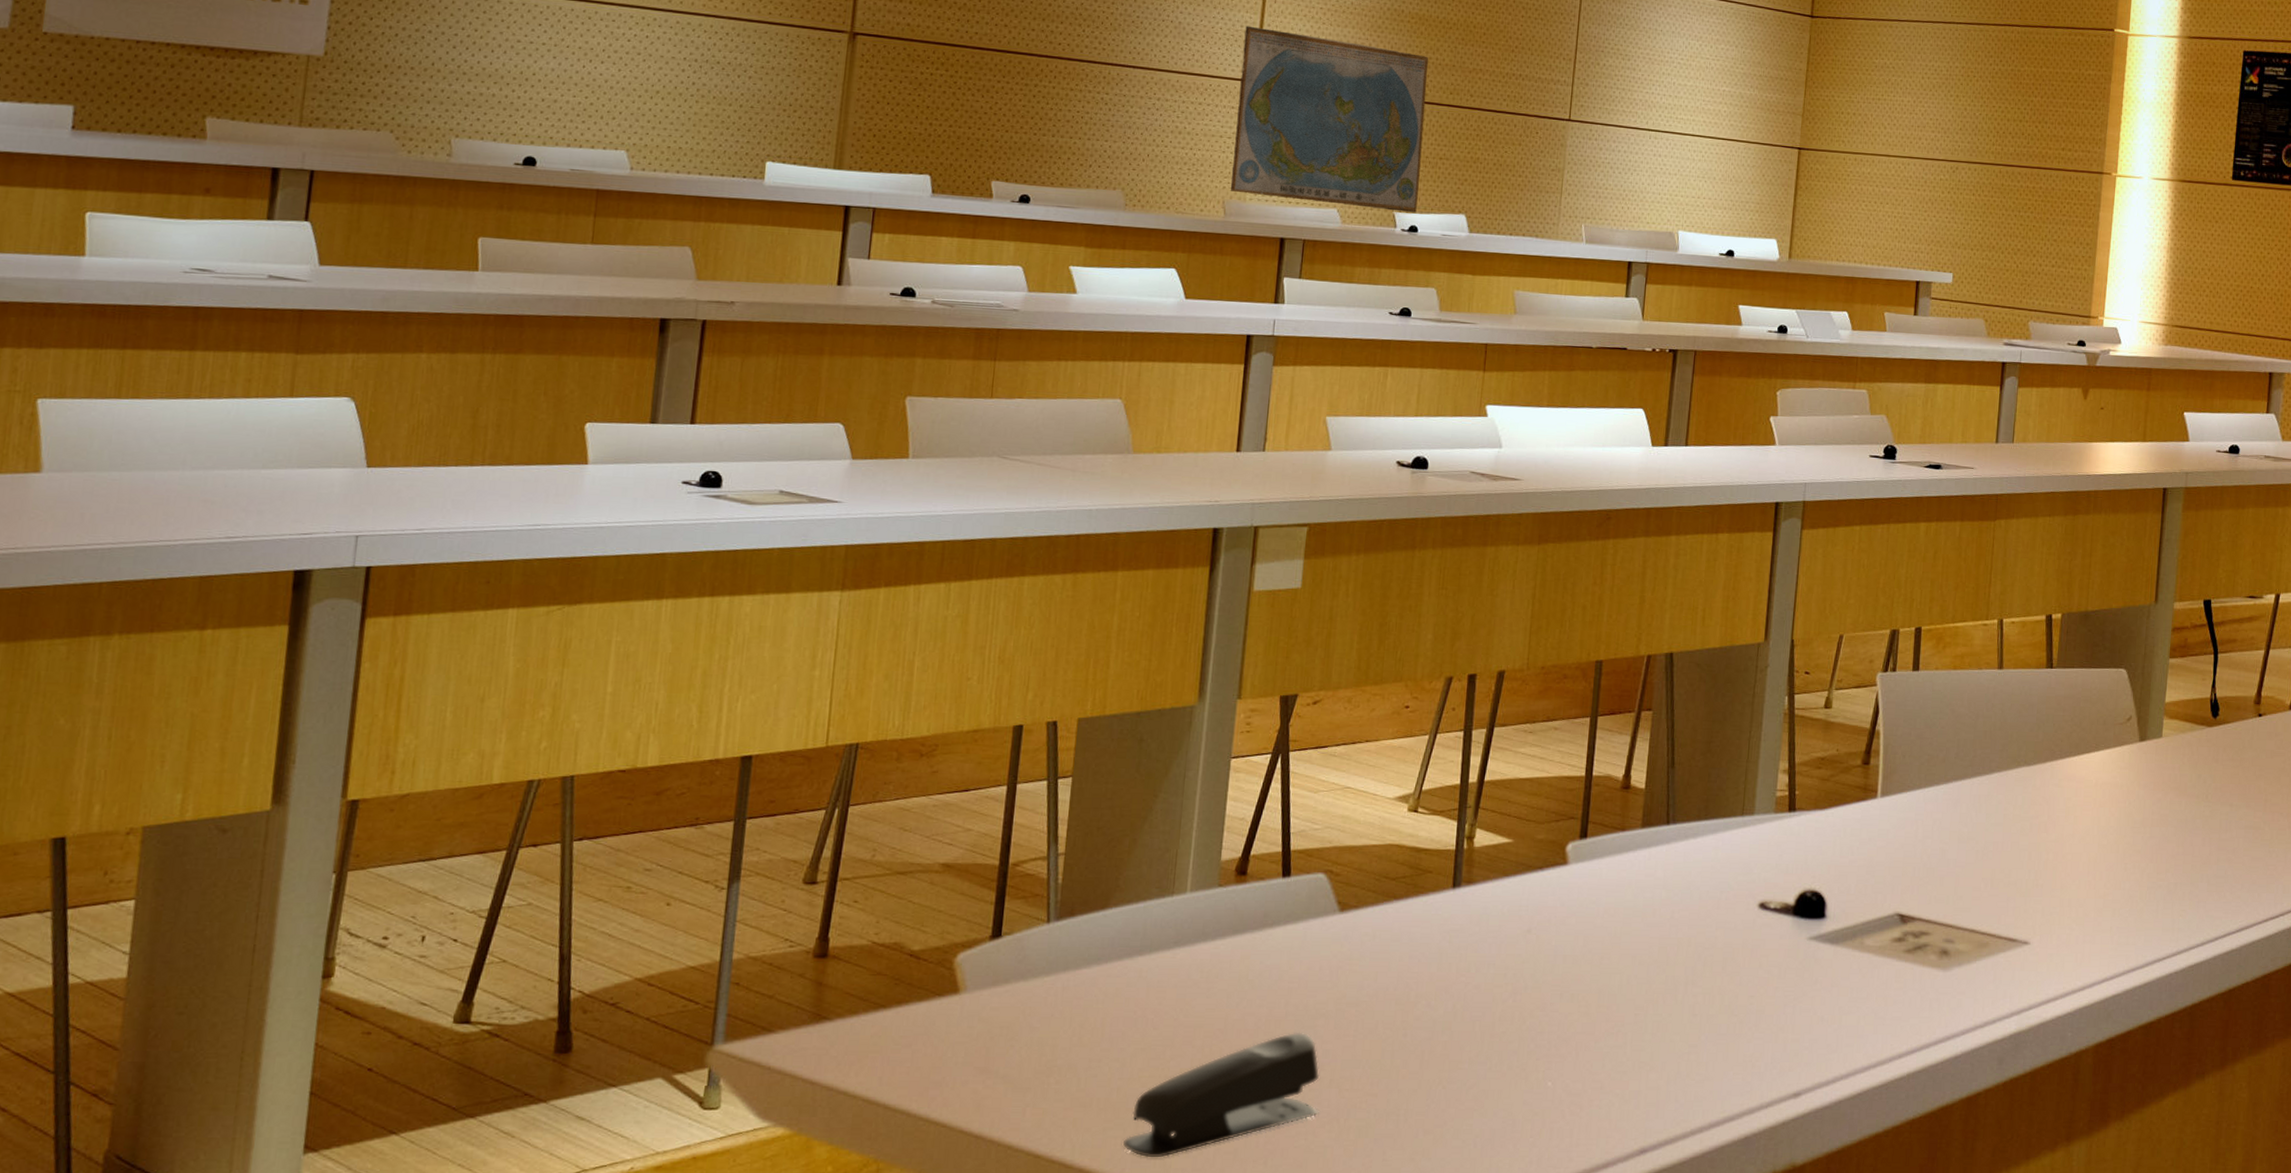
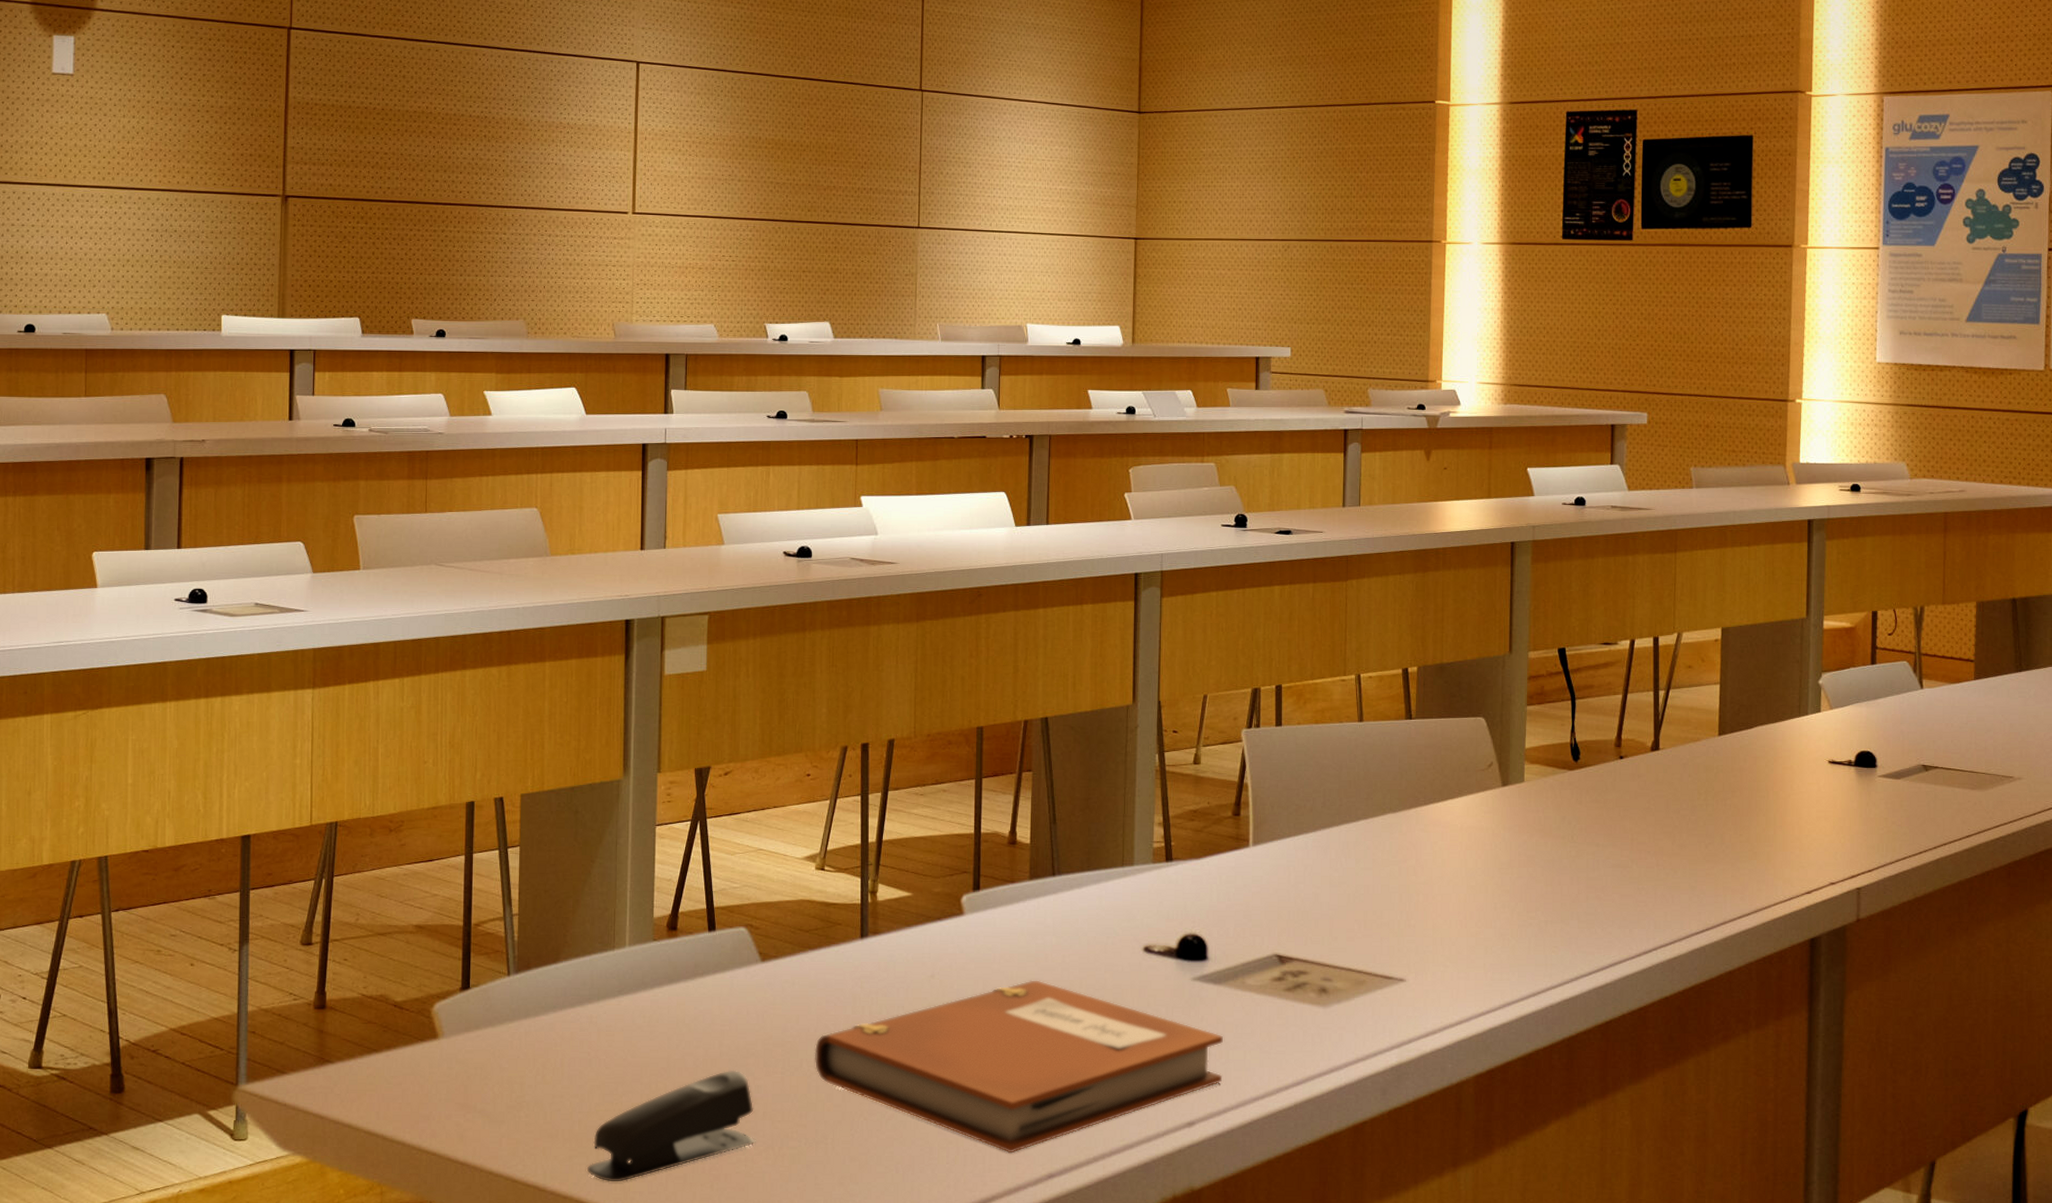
world map: present [1230,25,1429,213] -> none [618,162,787,323]
notebook: none [1391,937,1837,1126] -> present [814,980,1223,1153]

